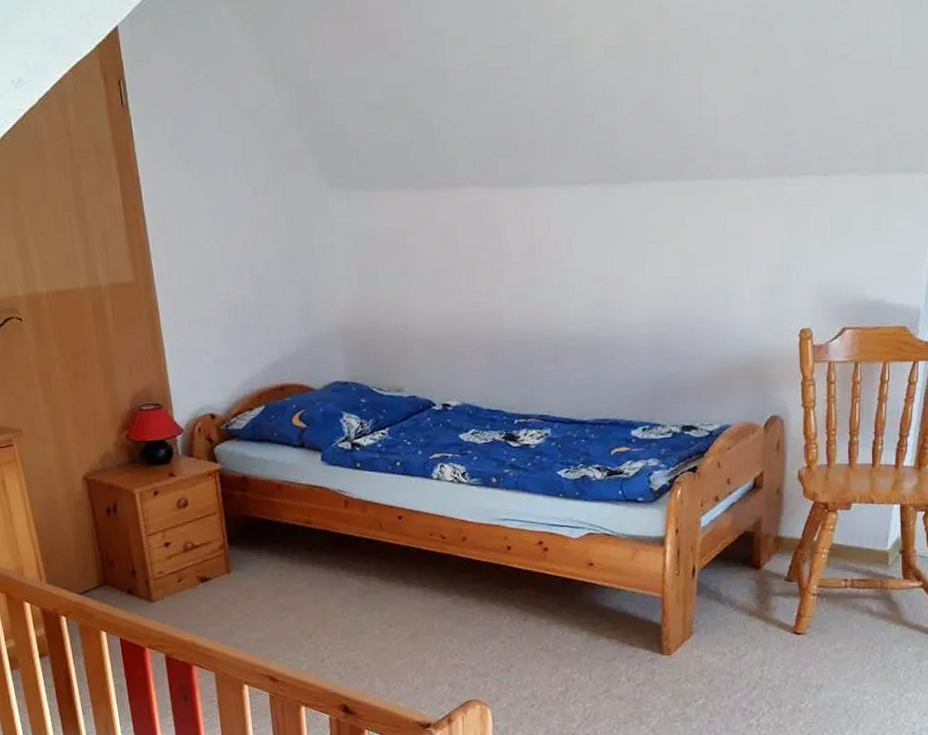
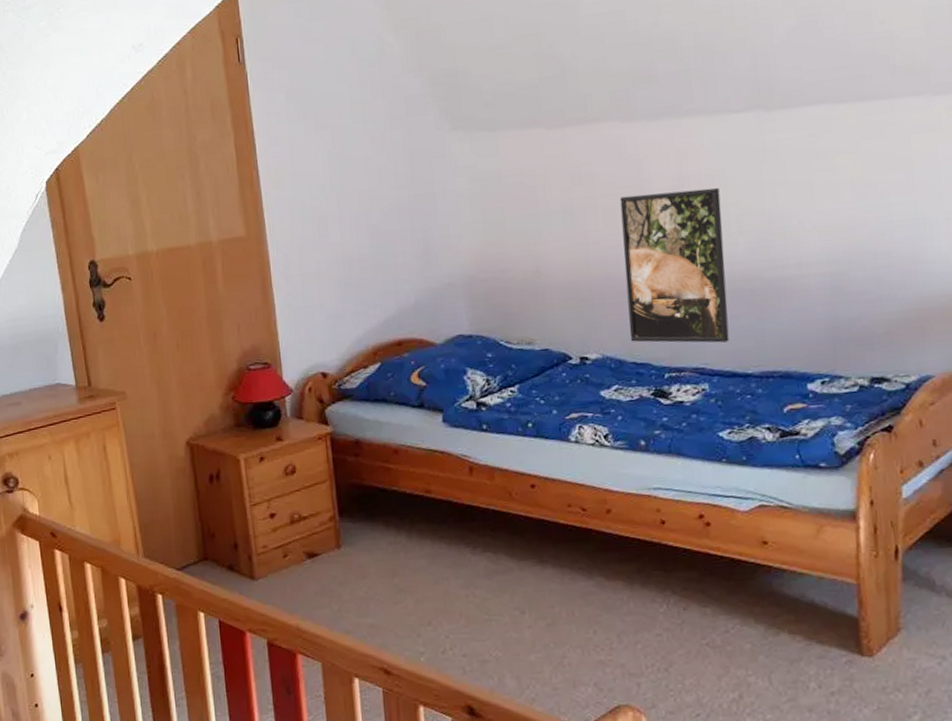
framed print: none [480,253,570,394] -> present [619,187,730,343]

